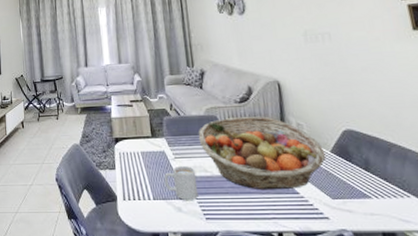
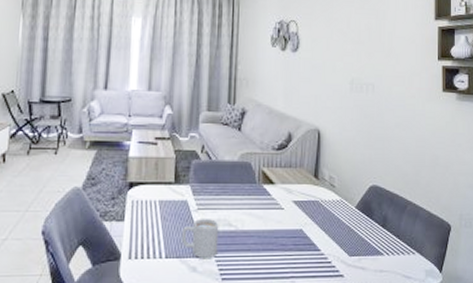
fruit basket: present [198,116,327,191] -> none [227,165,351,247]

